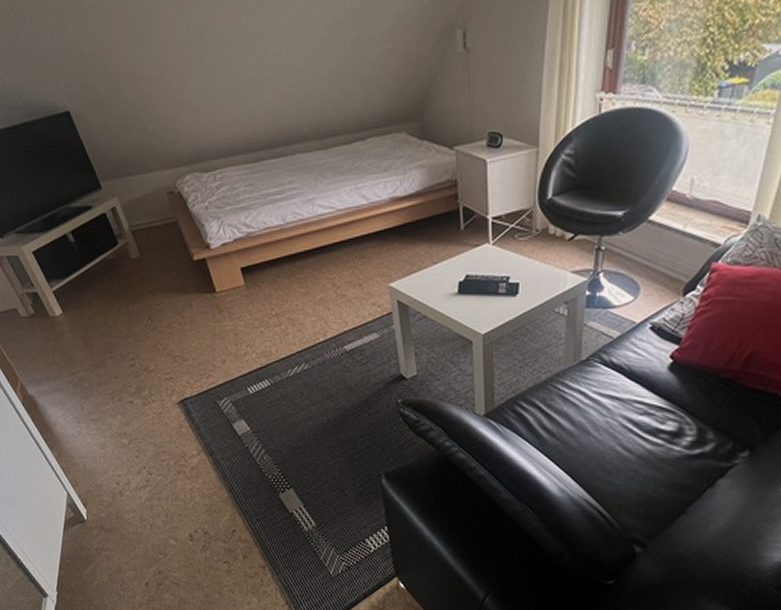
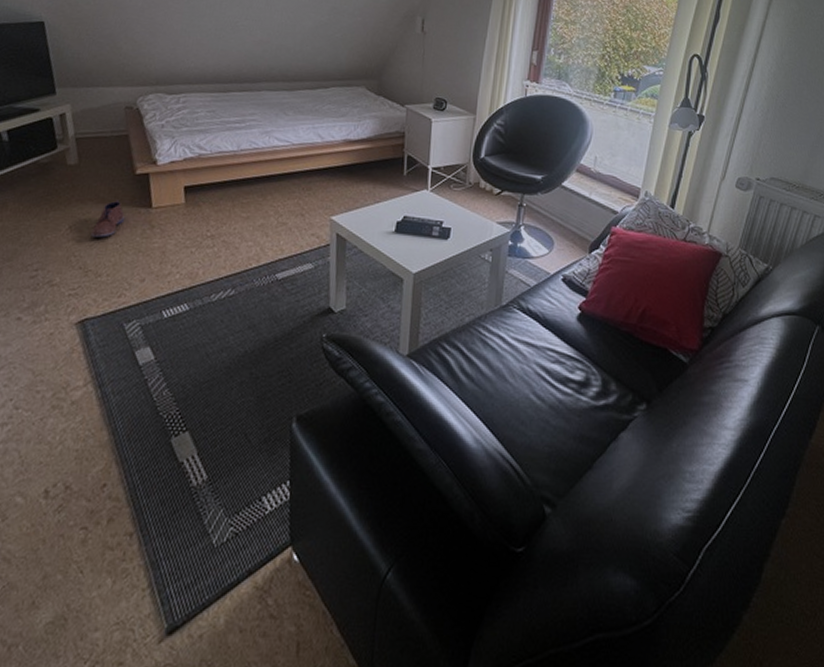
shoe: none [169,288,195,325] -> present [91,200,126,238]

